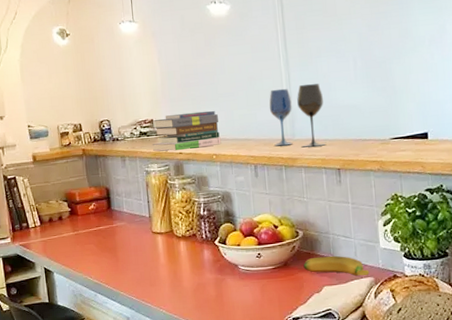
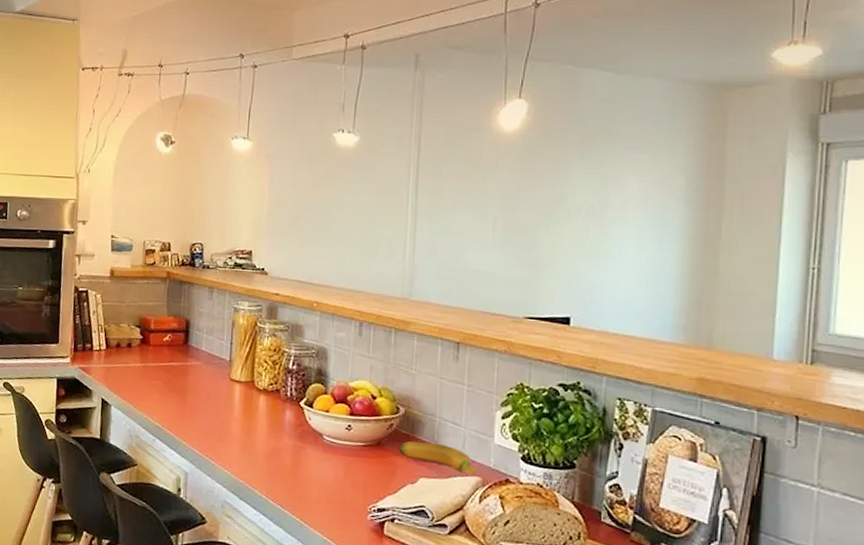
books: present [153,110,221,152] -> none [246,248,326,292]
wineglass: present [268,88,293,147] -> none [386,239,414,306]
wineglass: present [297,84,326,148] -> none [418,239,453,313]

